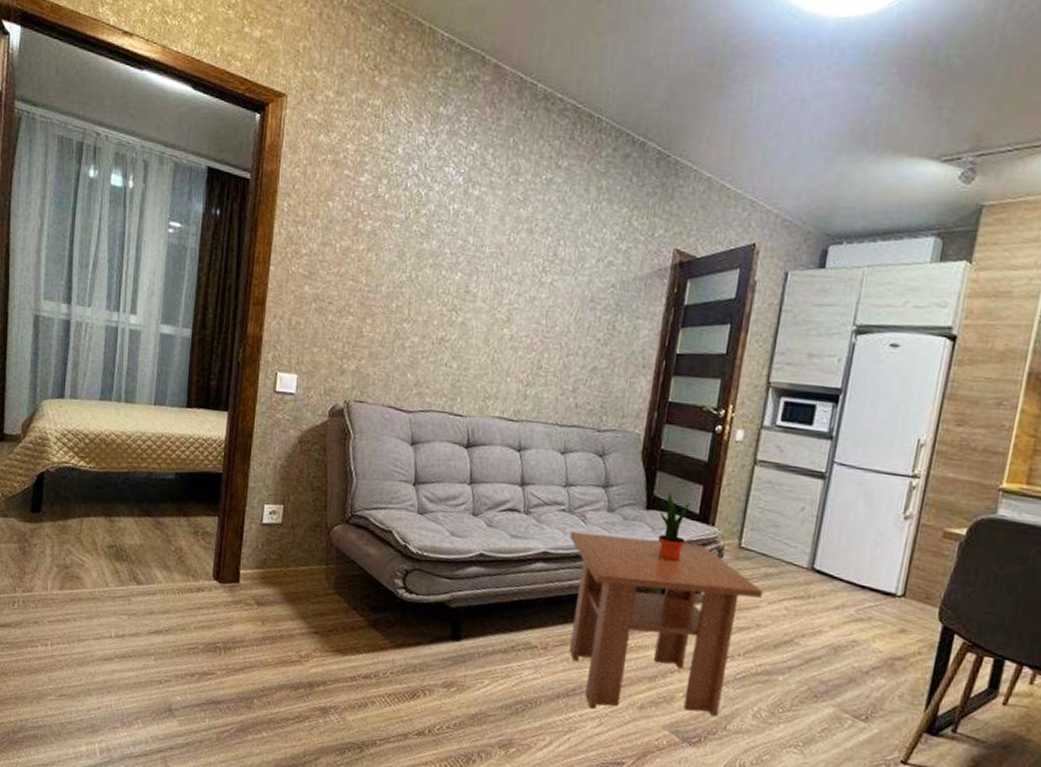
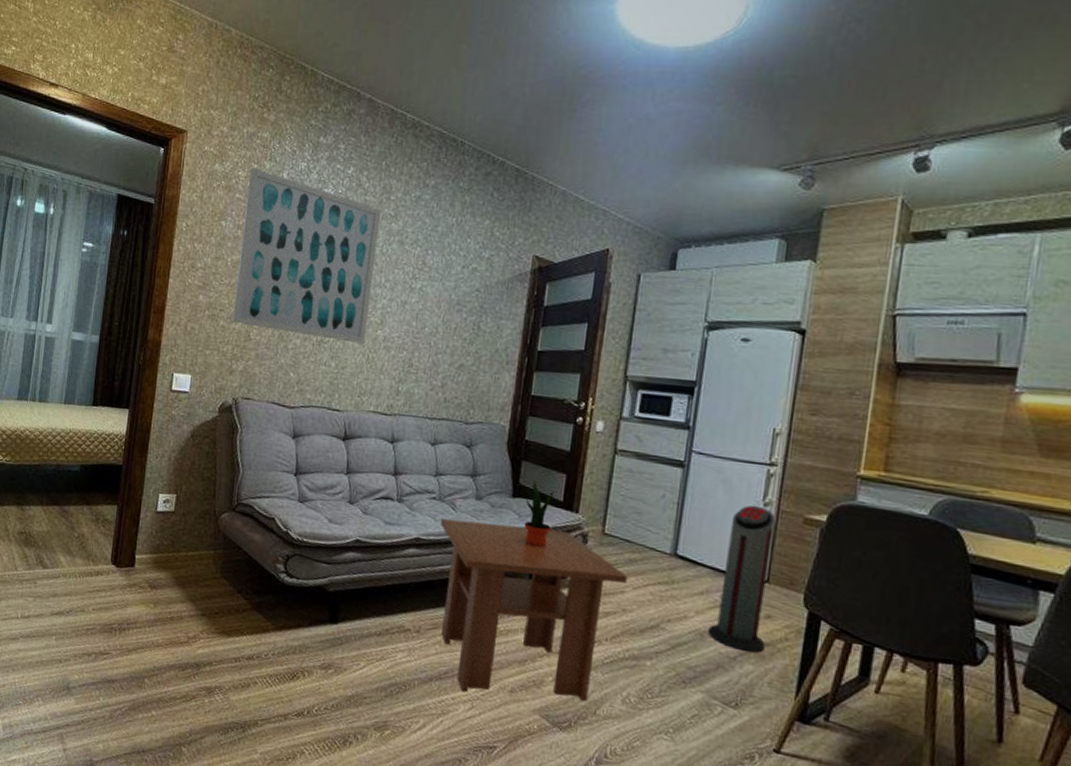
wall art: none [342,139,508,343] -> present [232,167,381,344]
air purifier: none [841,518,915,667] -> present [707,505,775,653]

